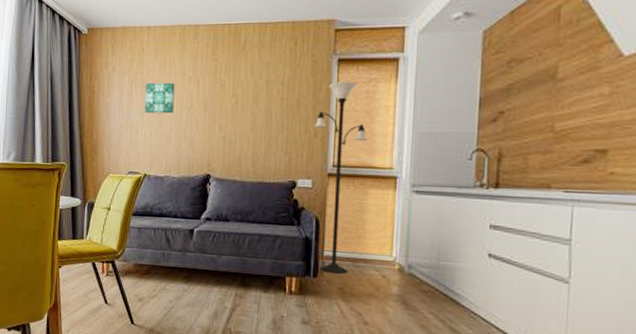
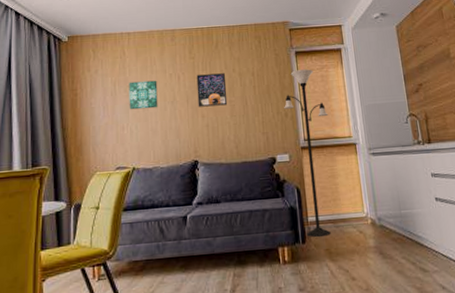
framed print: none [216,80,251,117] -> present [196,73,228,107]

